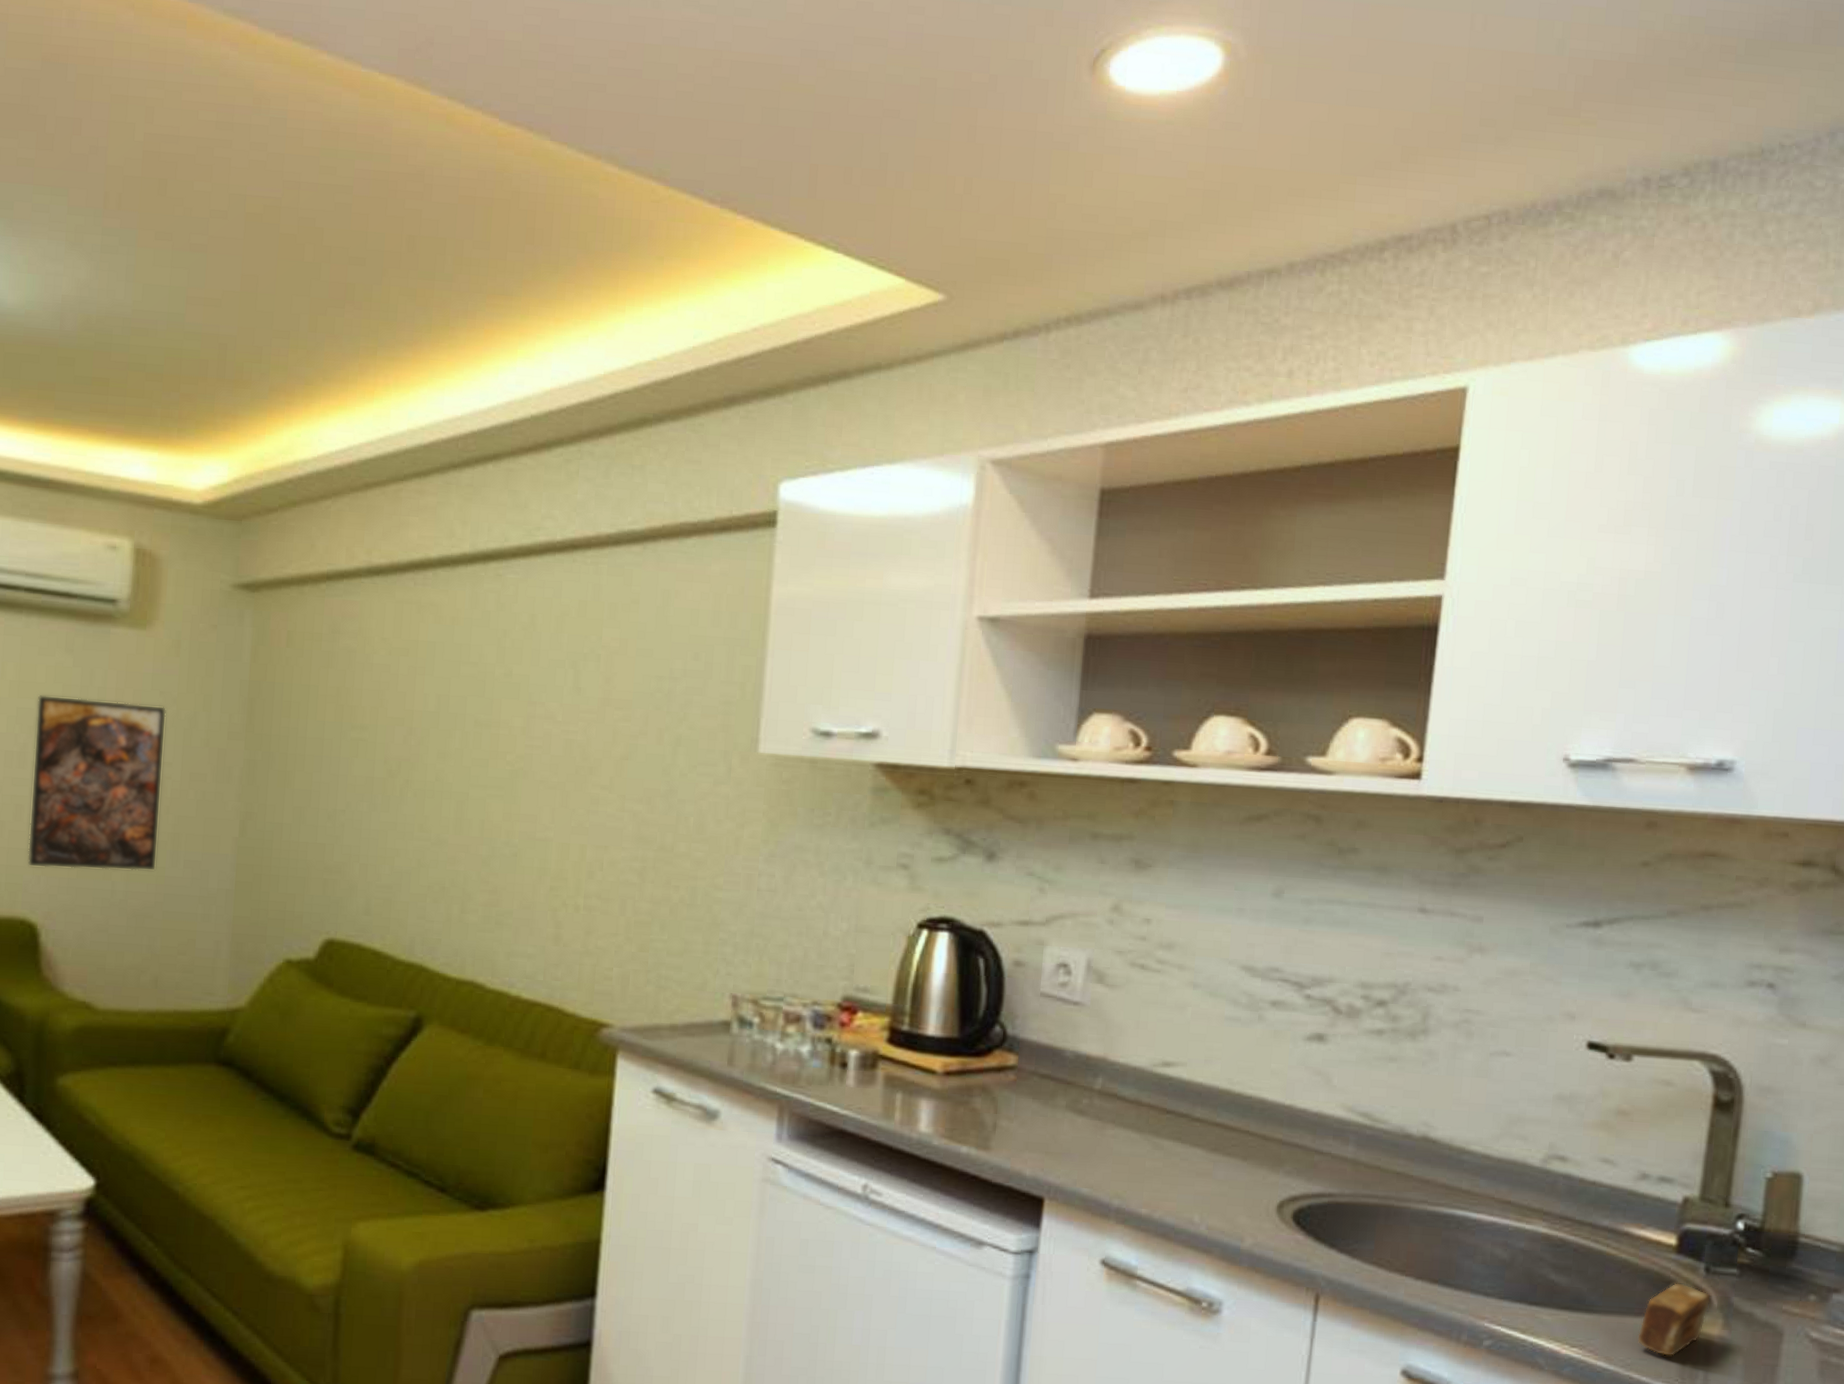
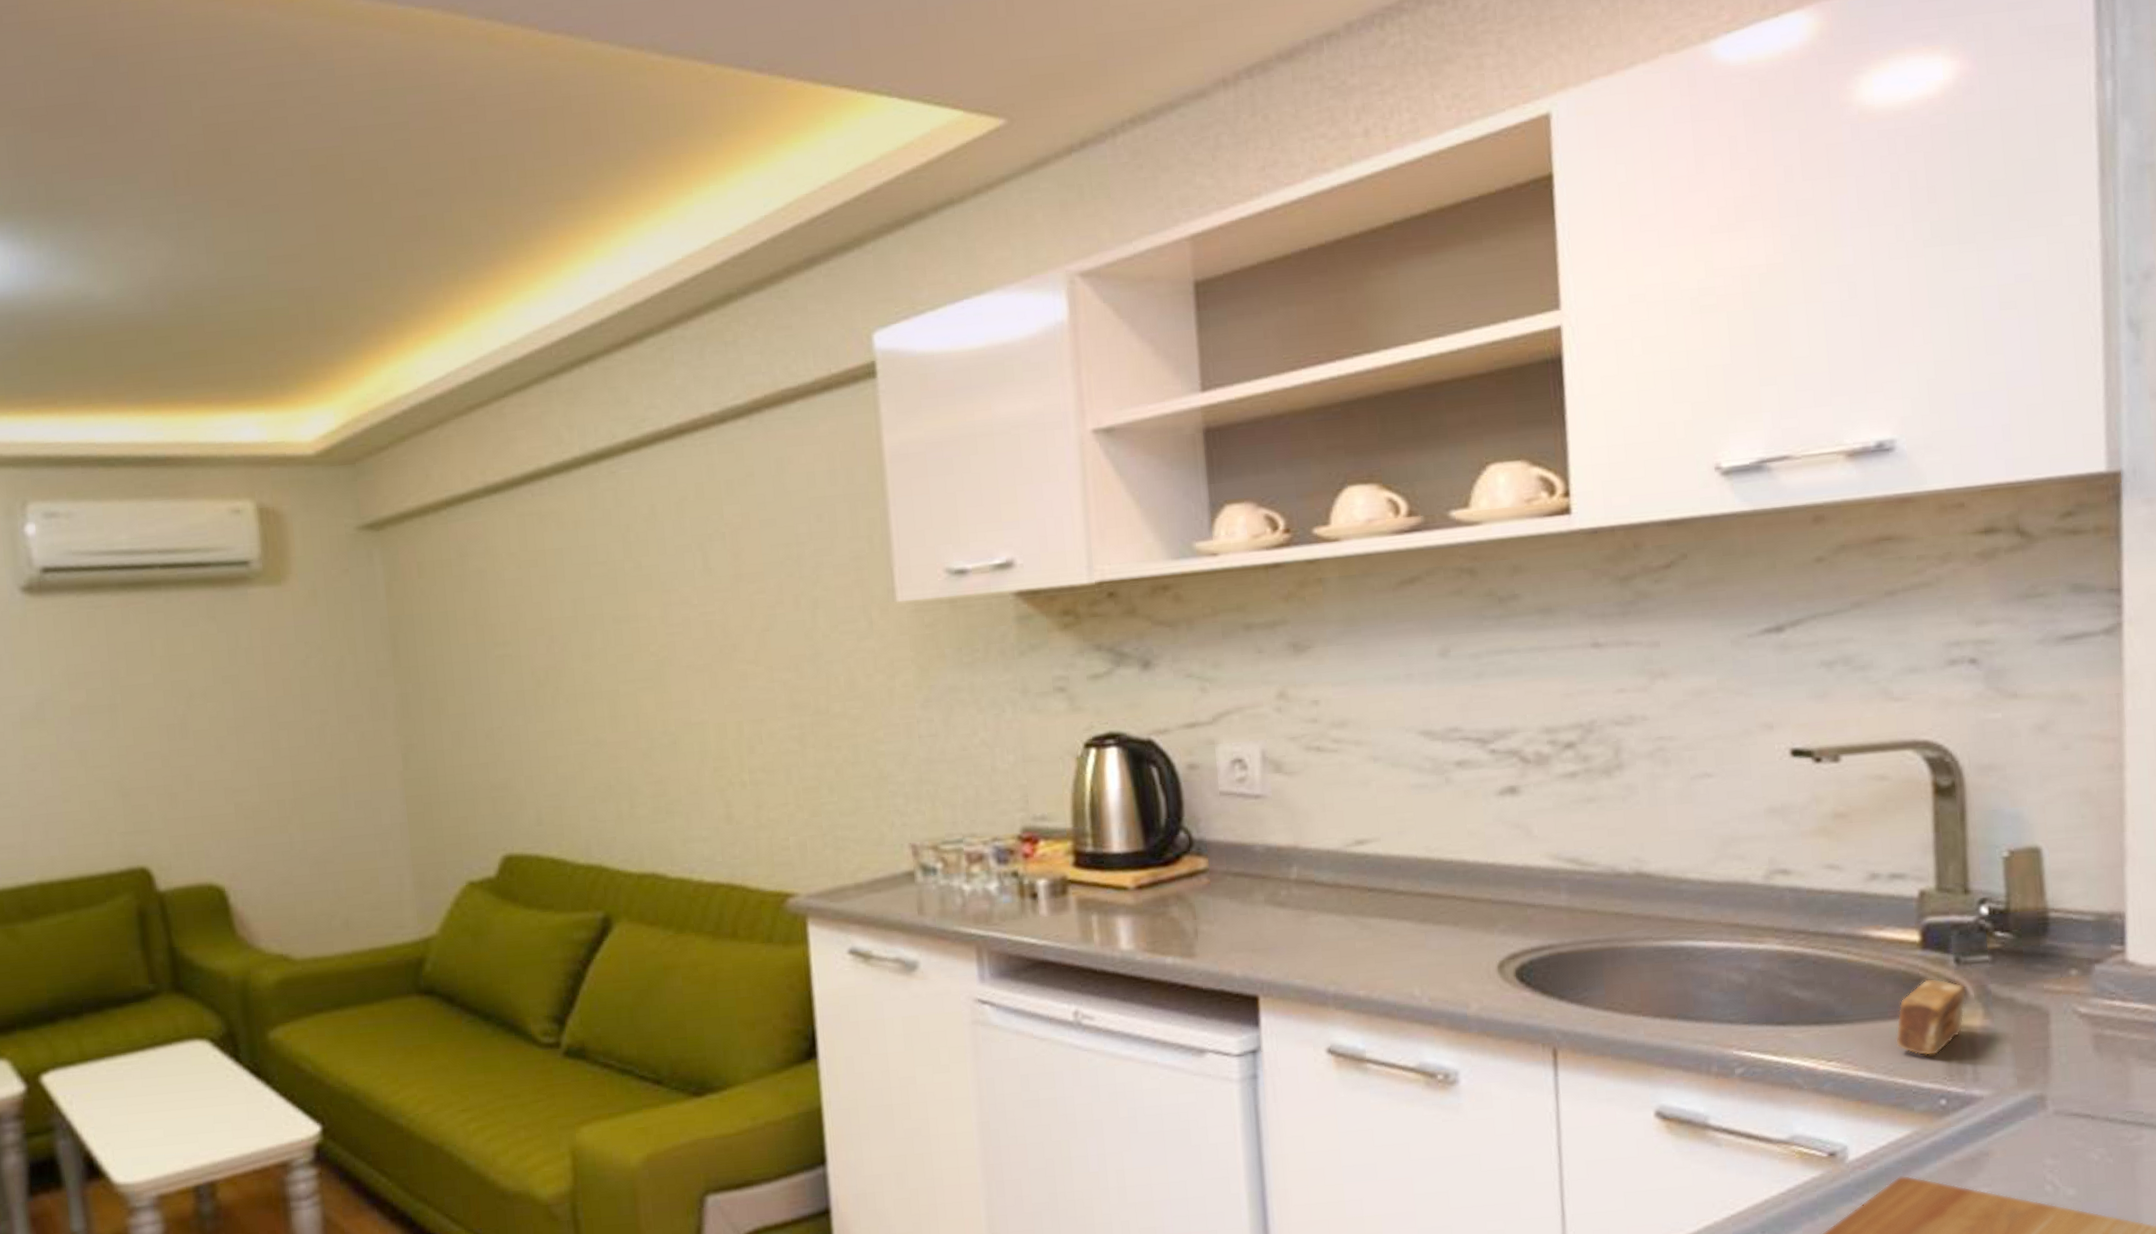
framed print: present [27,694,167,872] -> none [189,656,329,833]

